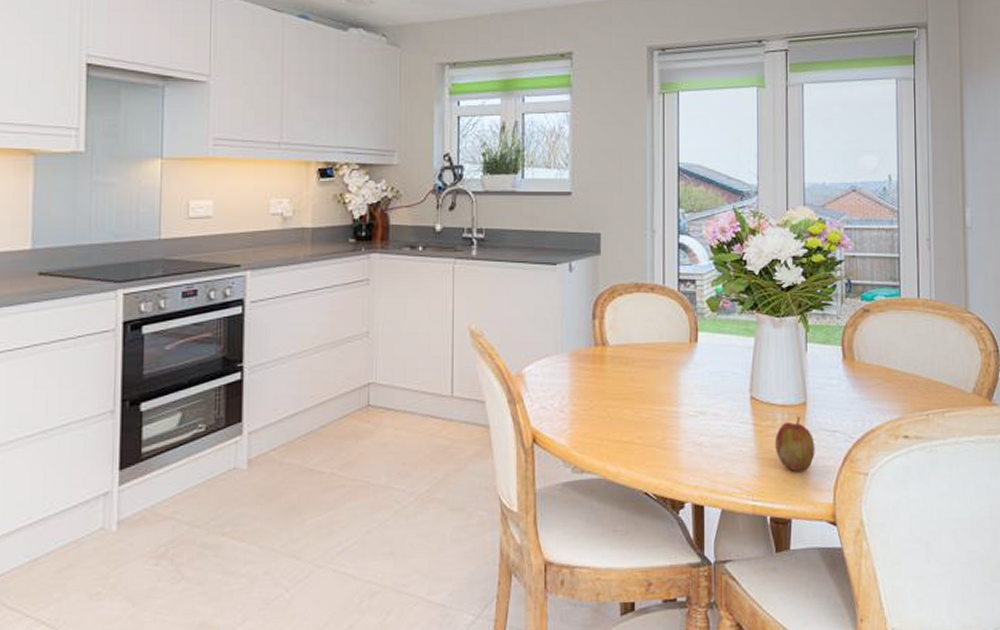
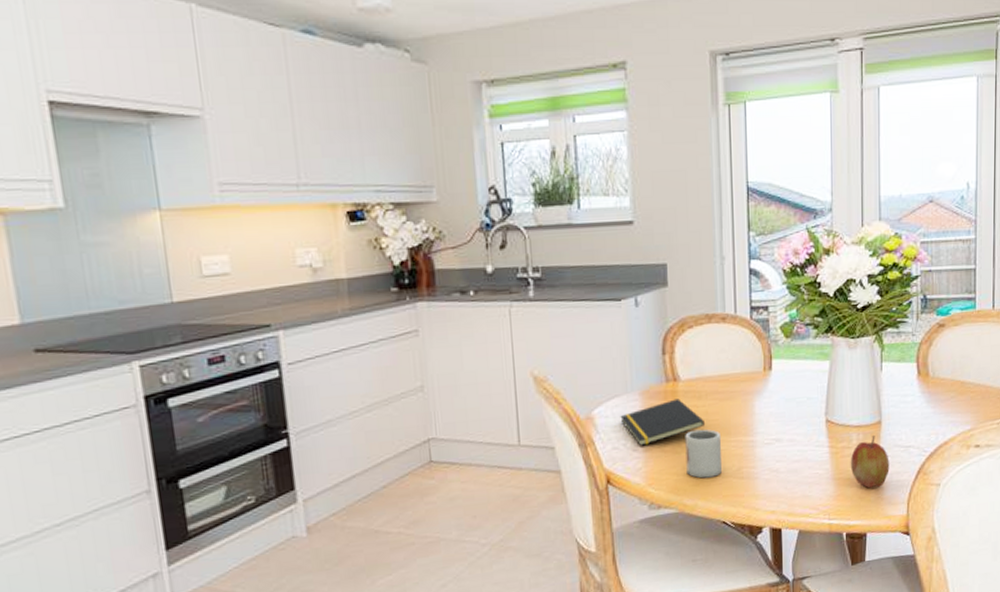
notepad: none [549,363,631,407] -> present [620,398,706,446]
cup: none [611,395,647,446] -> present [685,429,723,479]

